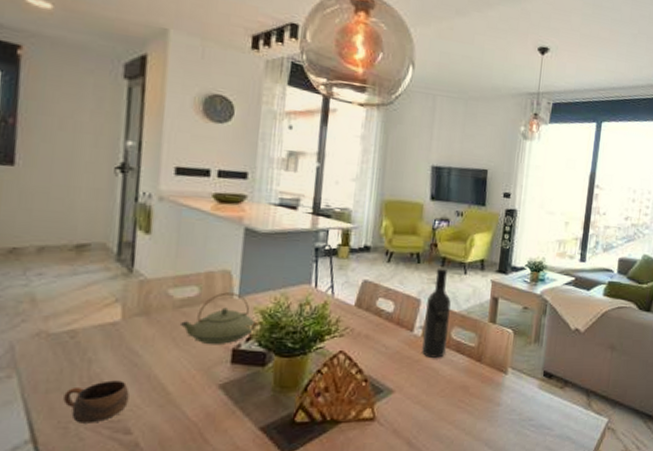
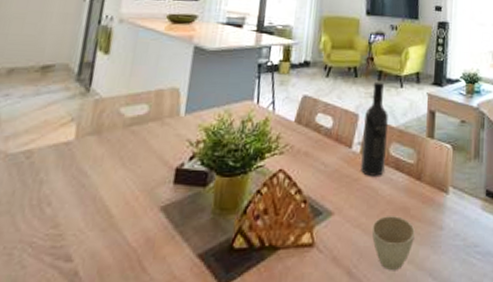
cup: present [63,380,130,423] -> none [11,202,75,249]
teapot: present [179,292,256,345] -> none [127,110,200,165]
cup: none [431,394,473,440] -> present [371,216,415,270]

